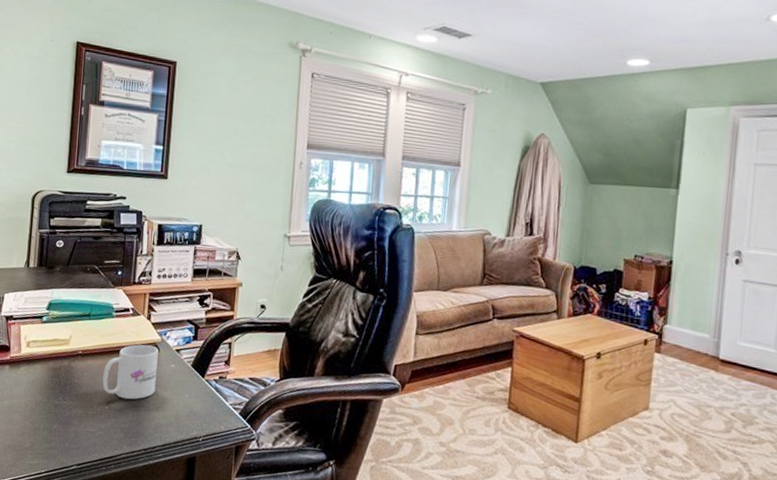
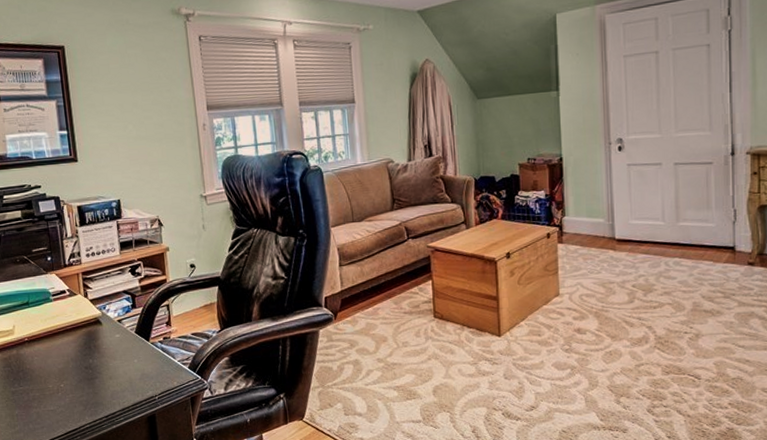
mug: present [102,344,159,400] -> none [52,320,105,375]

